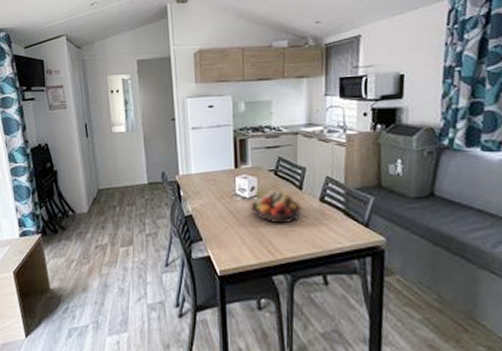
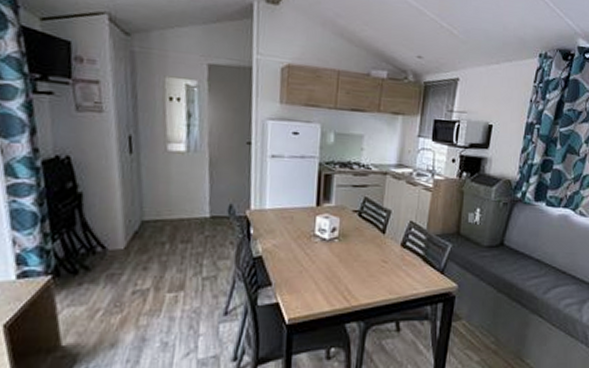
fruit bowl: present [251,190,303,224] -> none [330,231,384,269]

